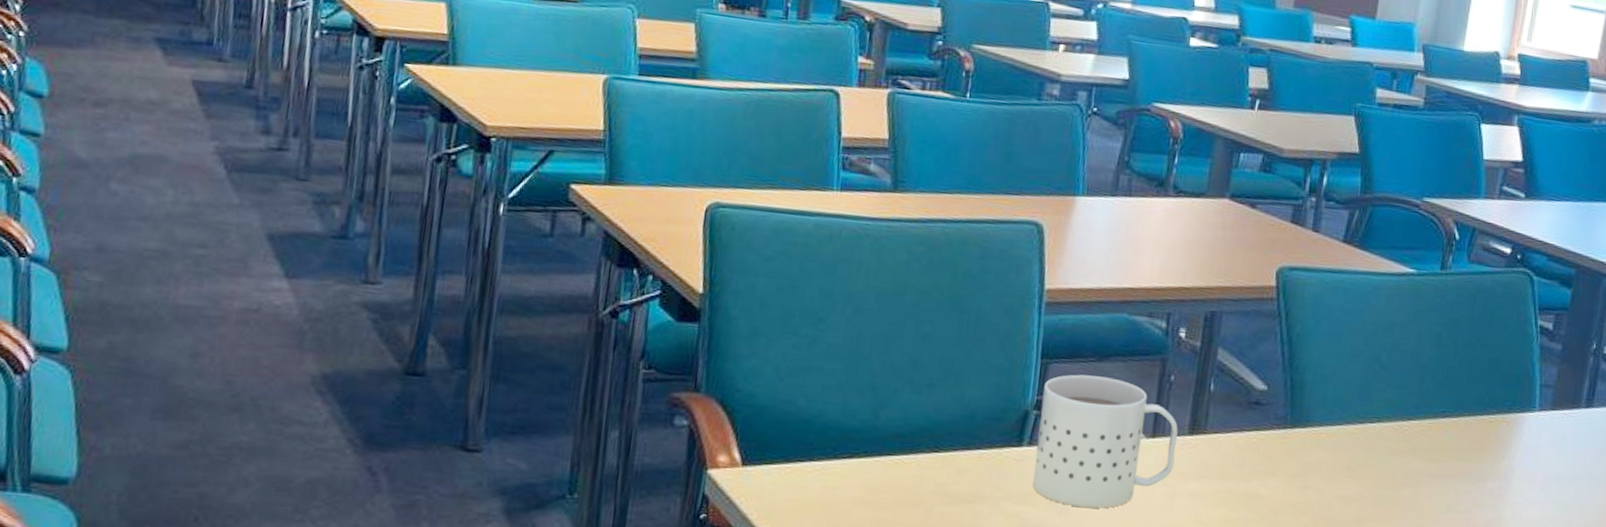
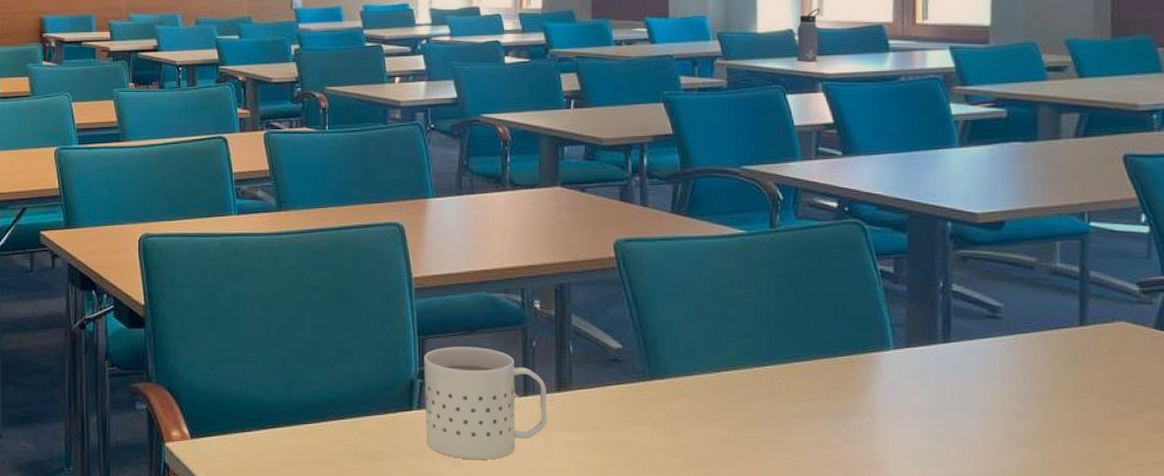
water bottle: none [1498,33,1531,92] -> present [796,9,821,62]

